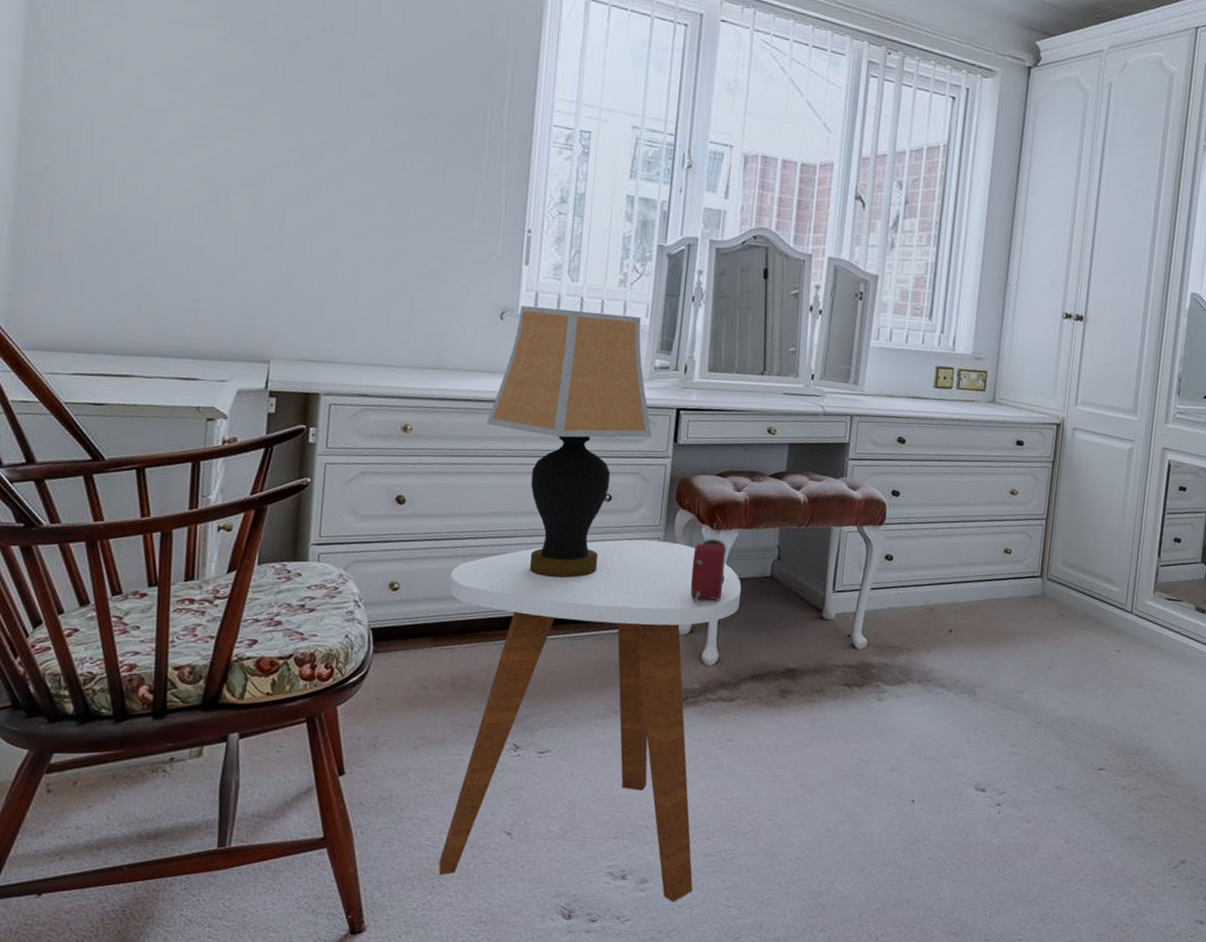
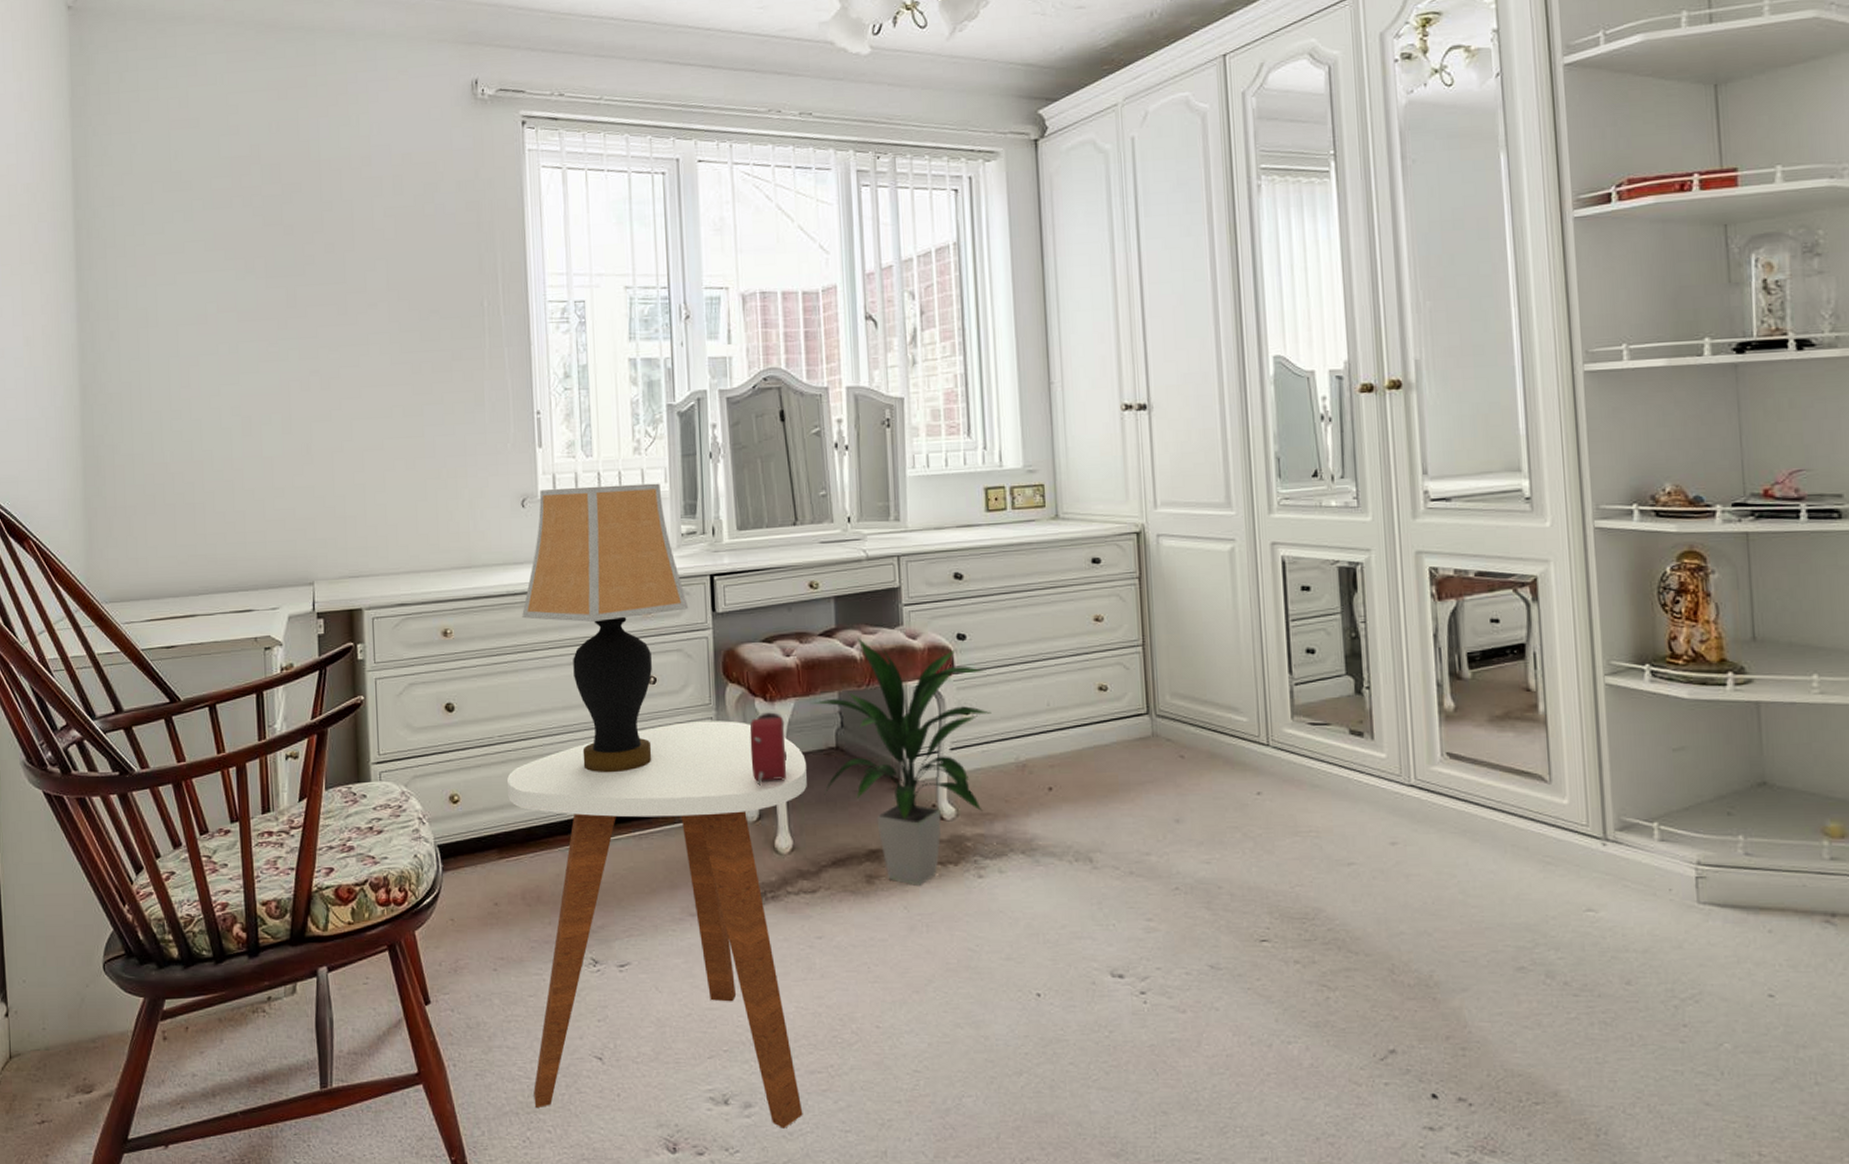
indoor plant: none [753,481,912,703] -> present [811,636,992,885]

